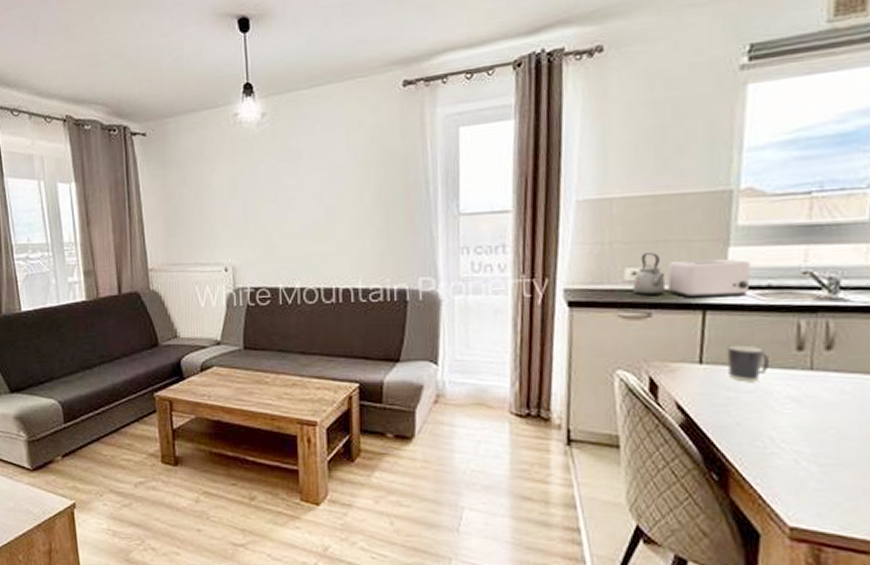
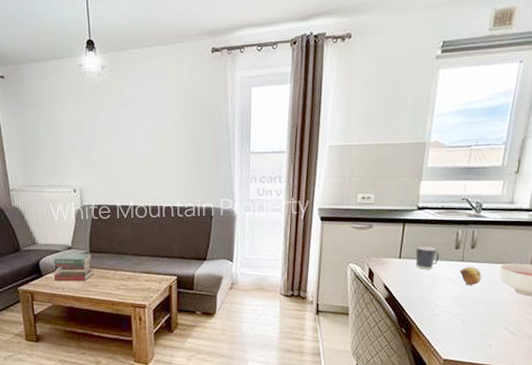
books: none [198,349,248,387] -> present [53,253,93,282]
kettle: present [633,253,666,296] -> none [362,184,382,214]
toaster: present [667,258,751,298] -> none [383,188,433,215]
fruit: none [808,379,850,409] -> present [460,267,482,286]

